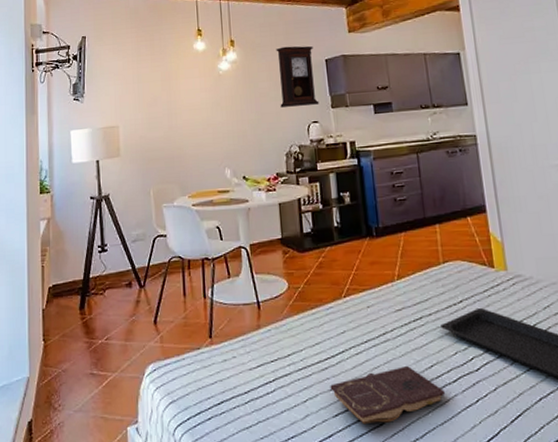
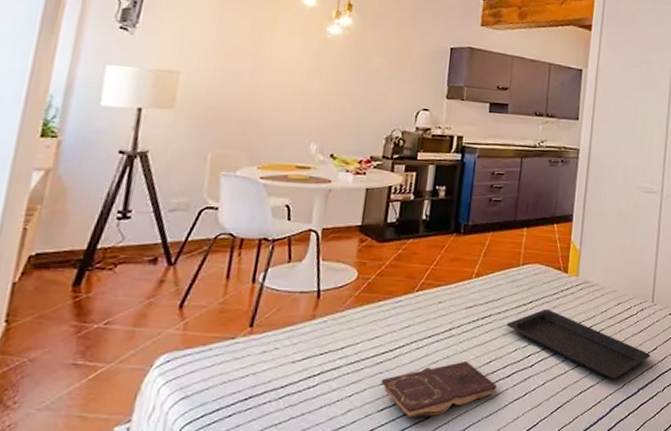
pendulum clock: present [276,46,319,107] -> none [391,24,441,92]

